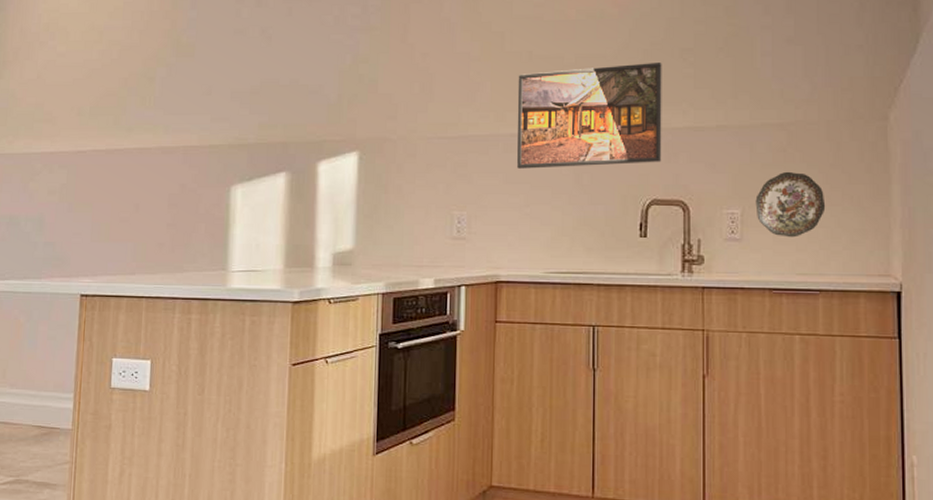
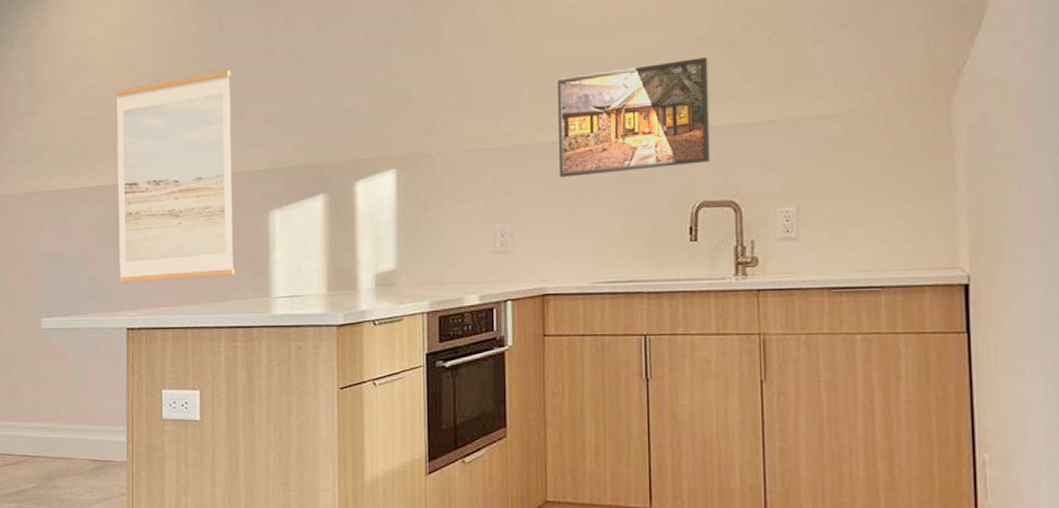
wall art: none [76,45,201,249] -> present [115,69,235,283]
decorative plate: present [755,171,826,238] -> none [811,164,886,234]

